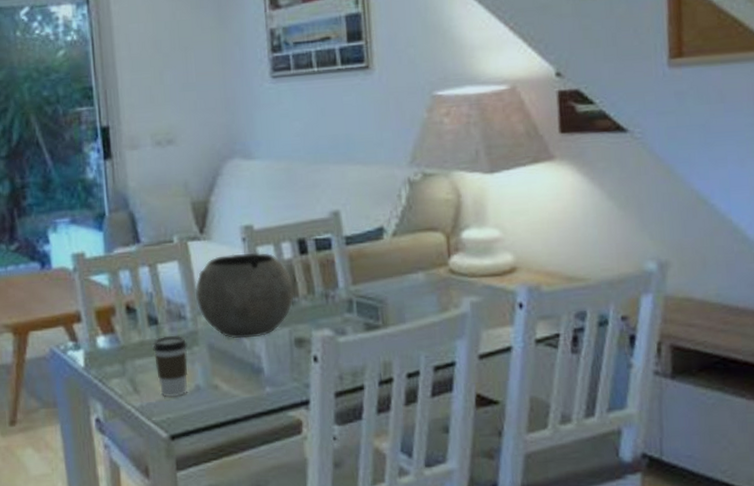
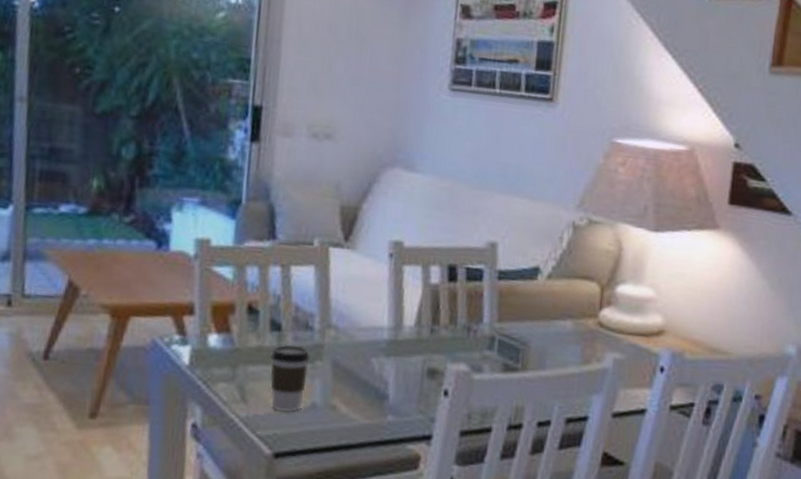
bowl: present [195,252,294,339] -> none [328,268,436,361]

